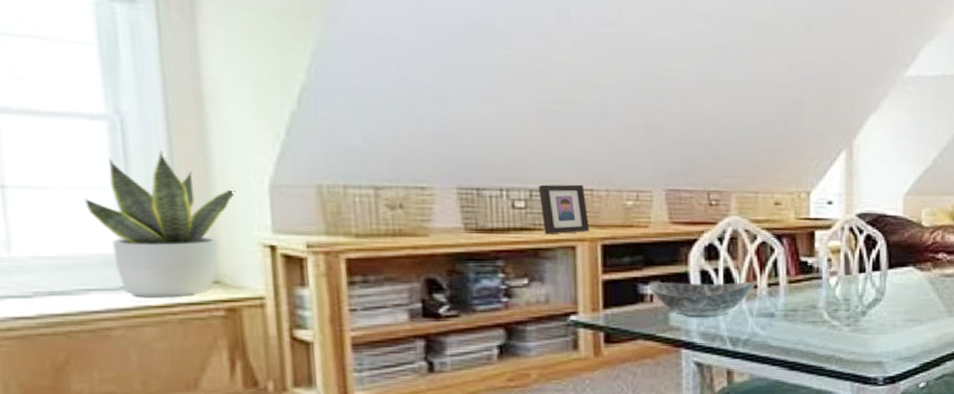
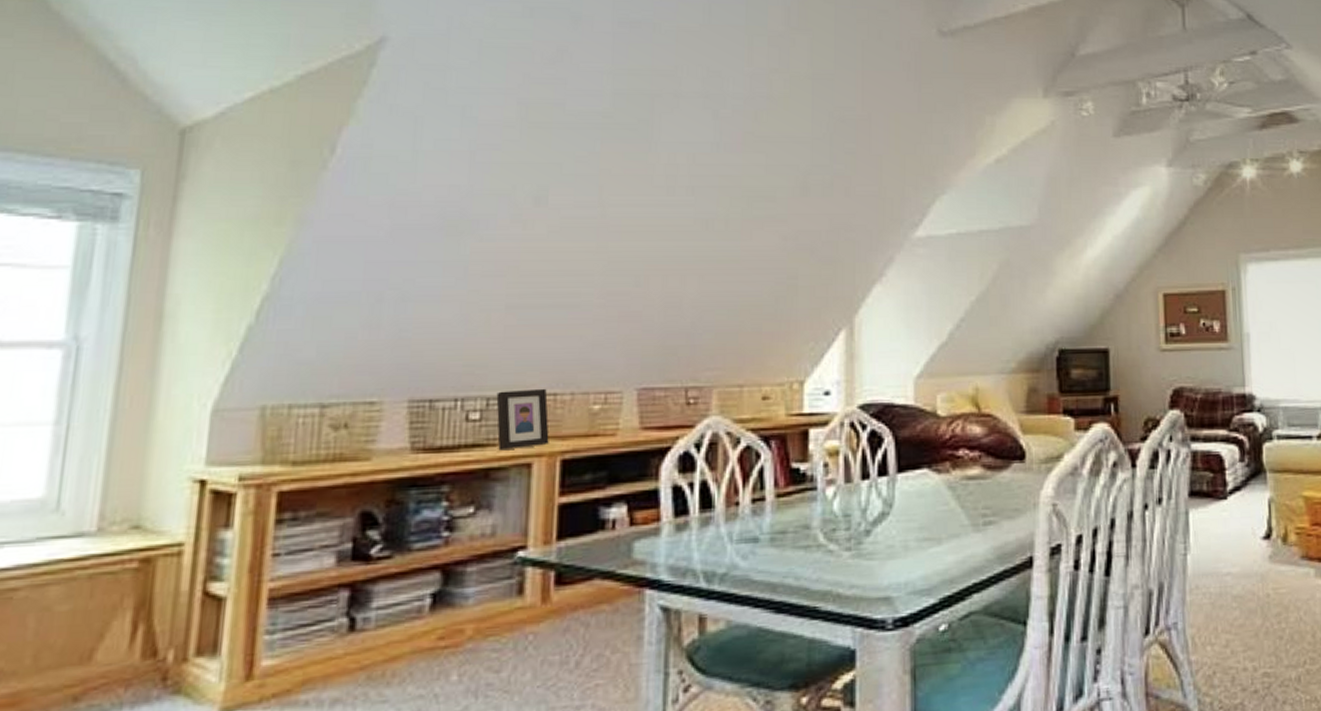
potted plant: present [84,150,236,298] -> none [21,377,176,550]
bowl: present [649,281,755,317] -> none [611,497,737,547]

